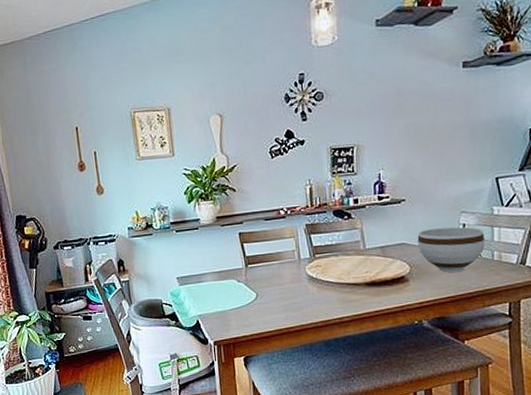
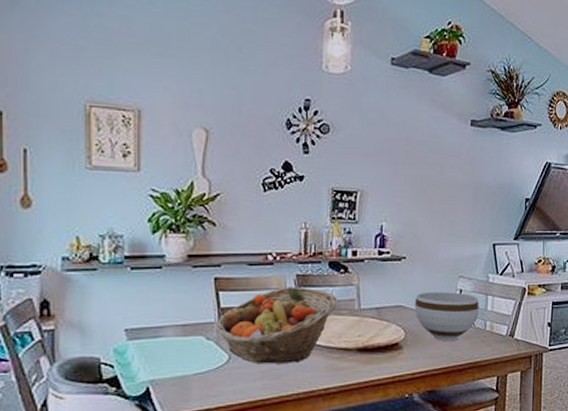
fruit basket: none [244,234,344,300] -> present [216,286,338,364]

